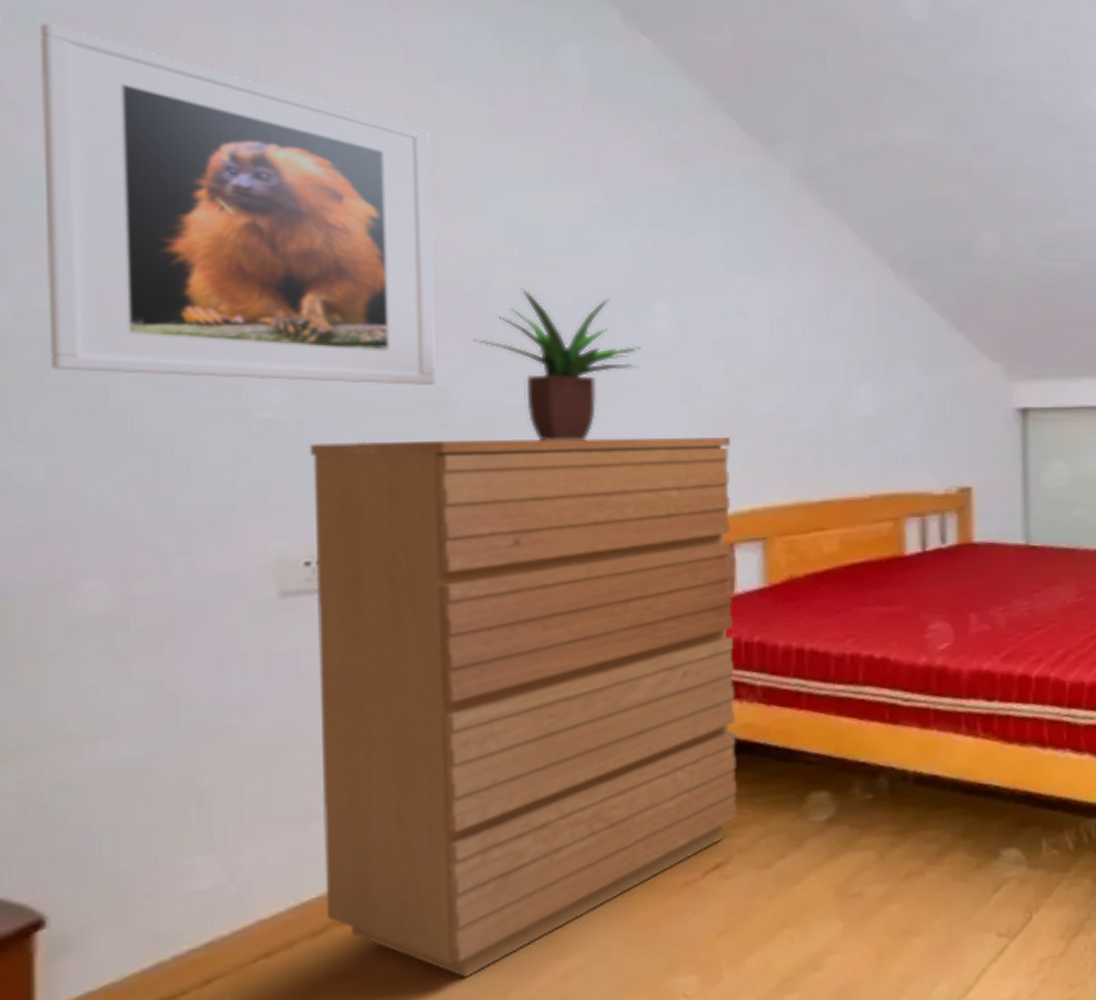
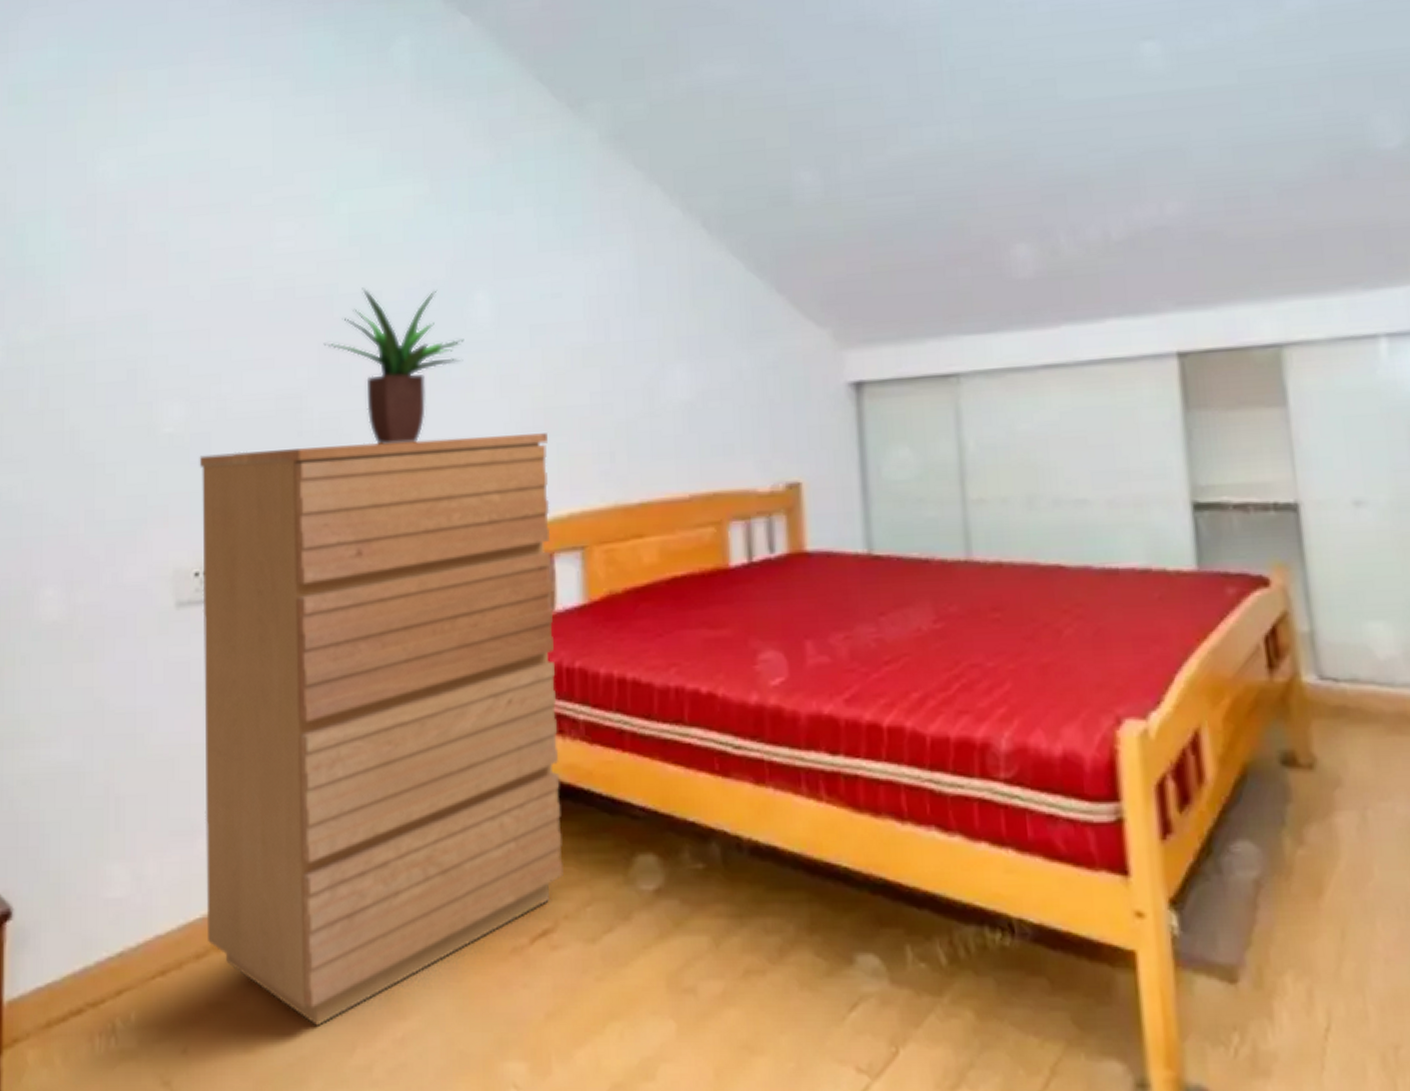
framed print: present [39,22,437,385] -> none [28,93,295,397]

